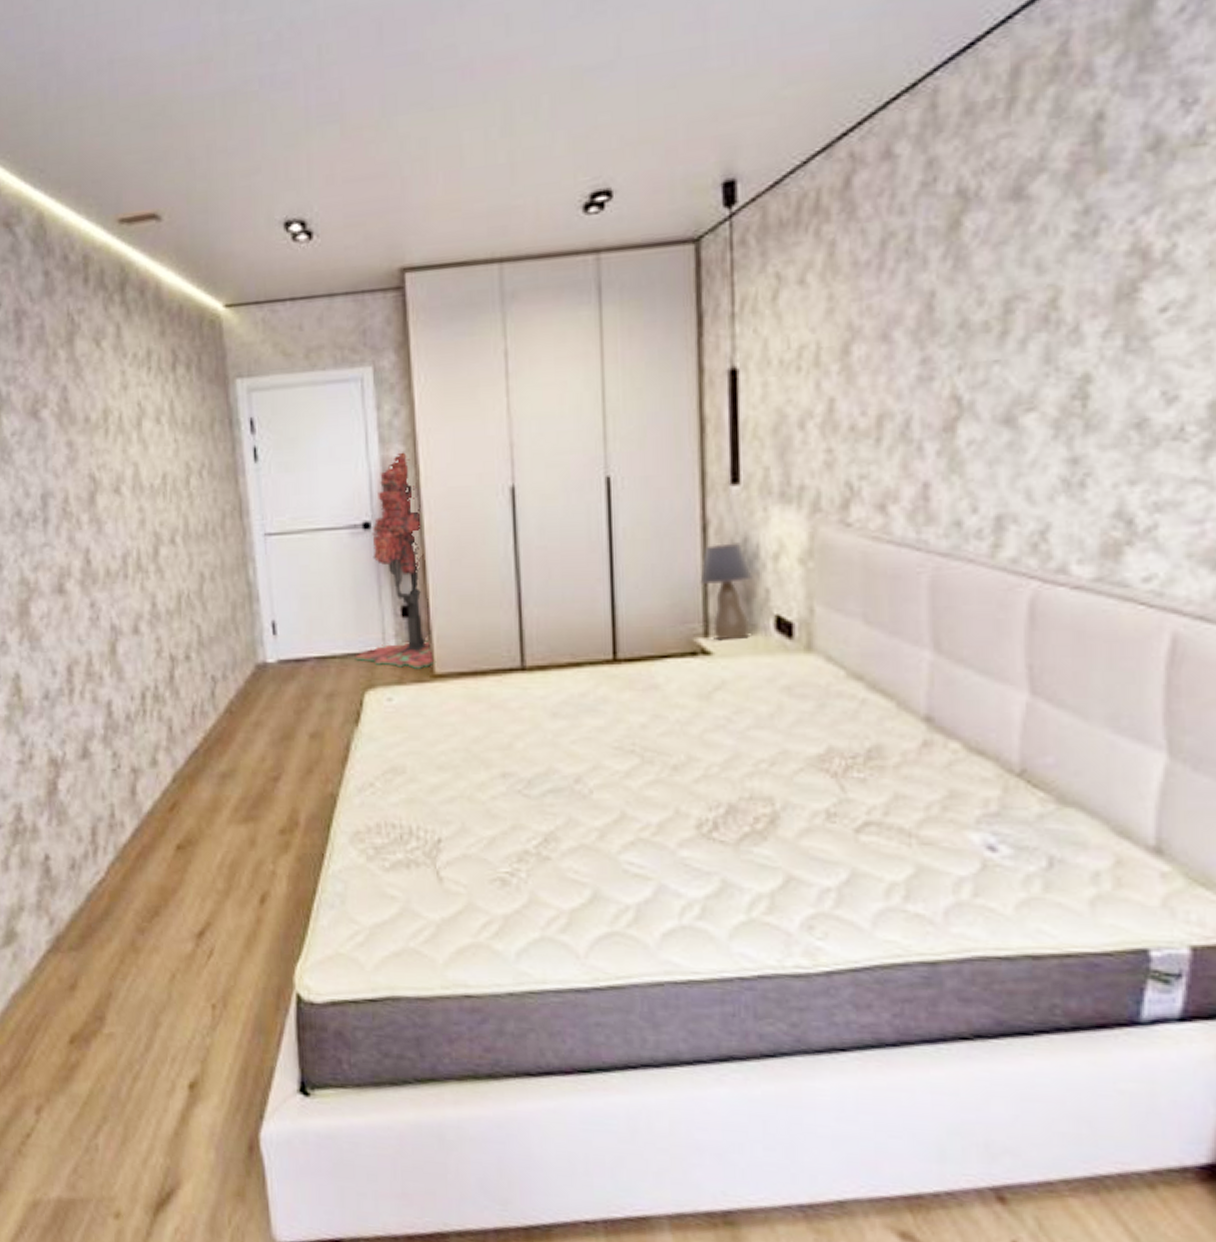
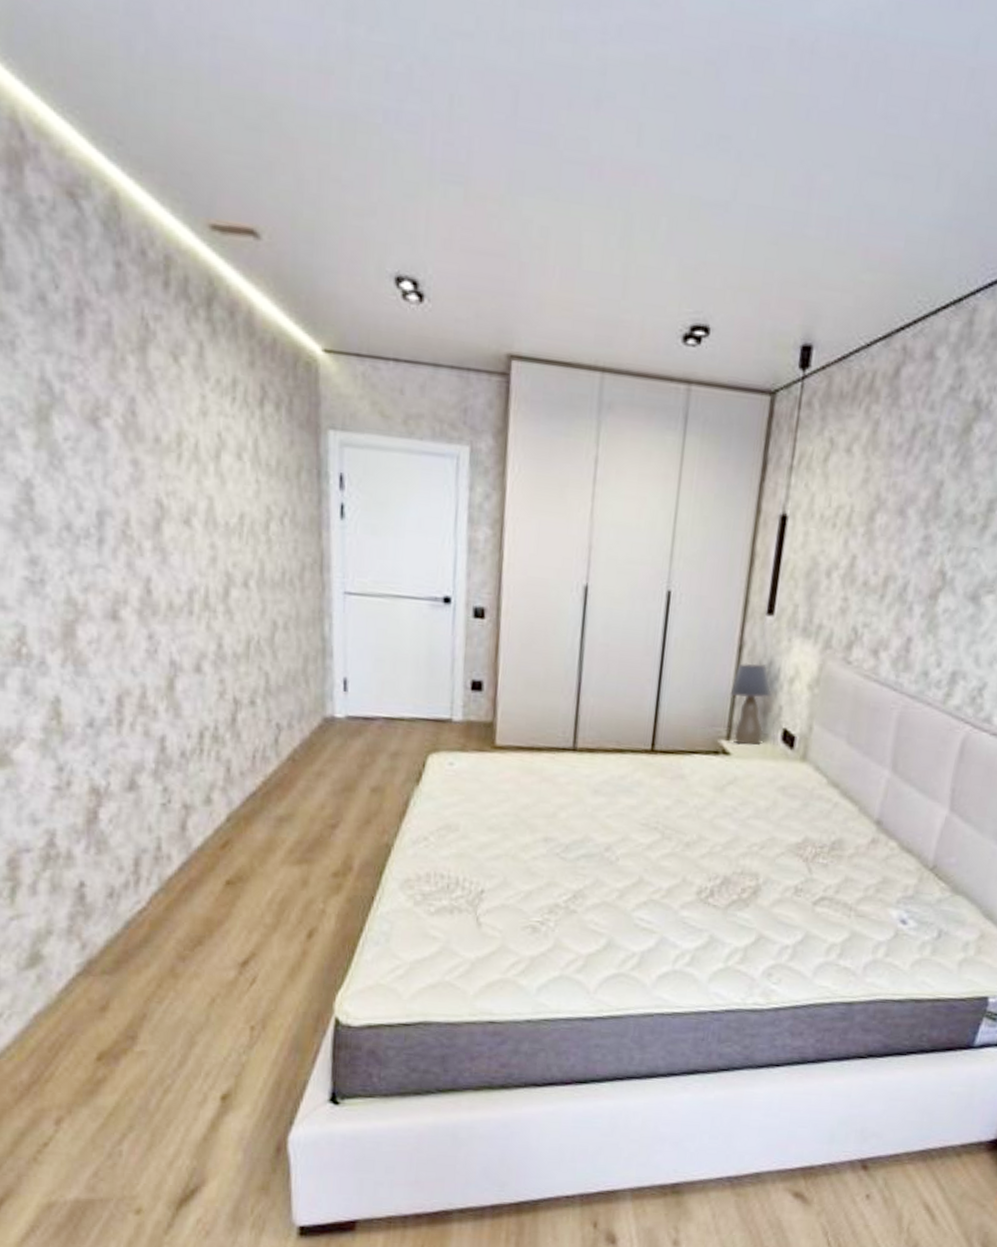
tree: present [355,453,437,669] -> none [422,536,500,739]

